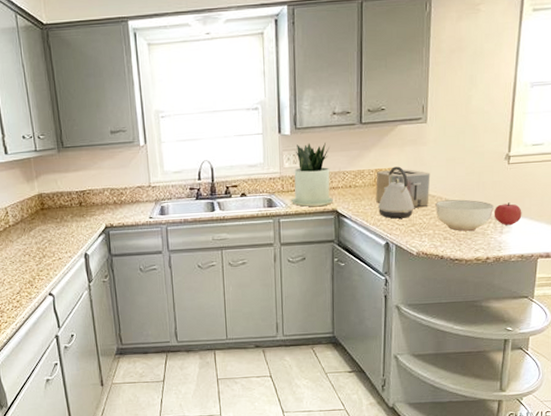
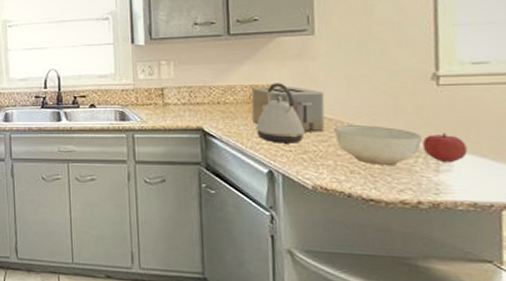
planter: present [290,143,333,207] -> none [146,54,198,124]

